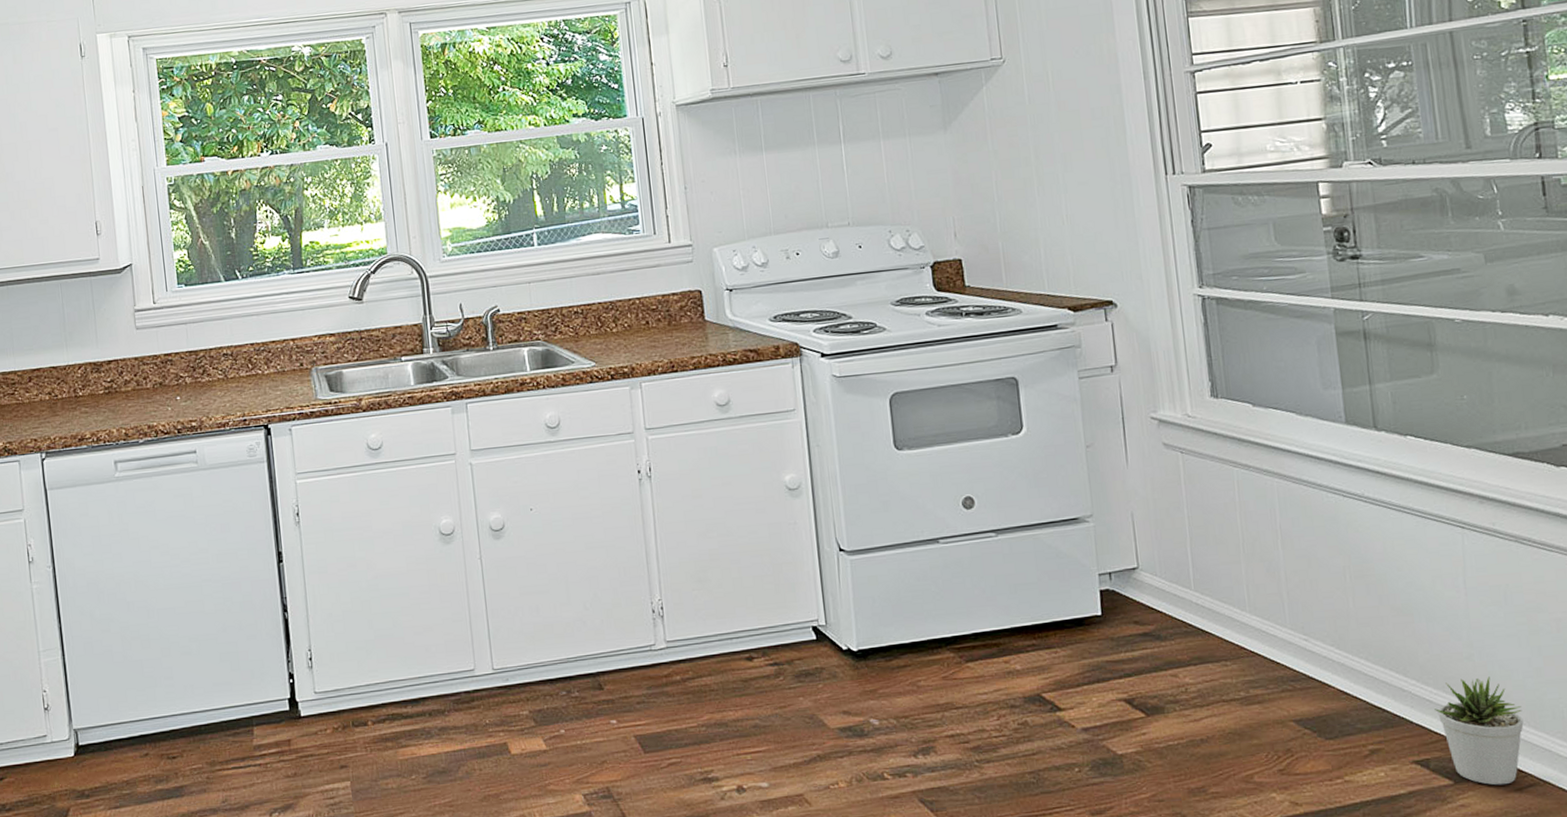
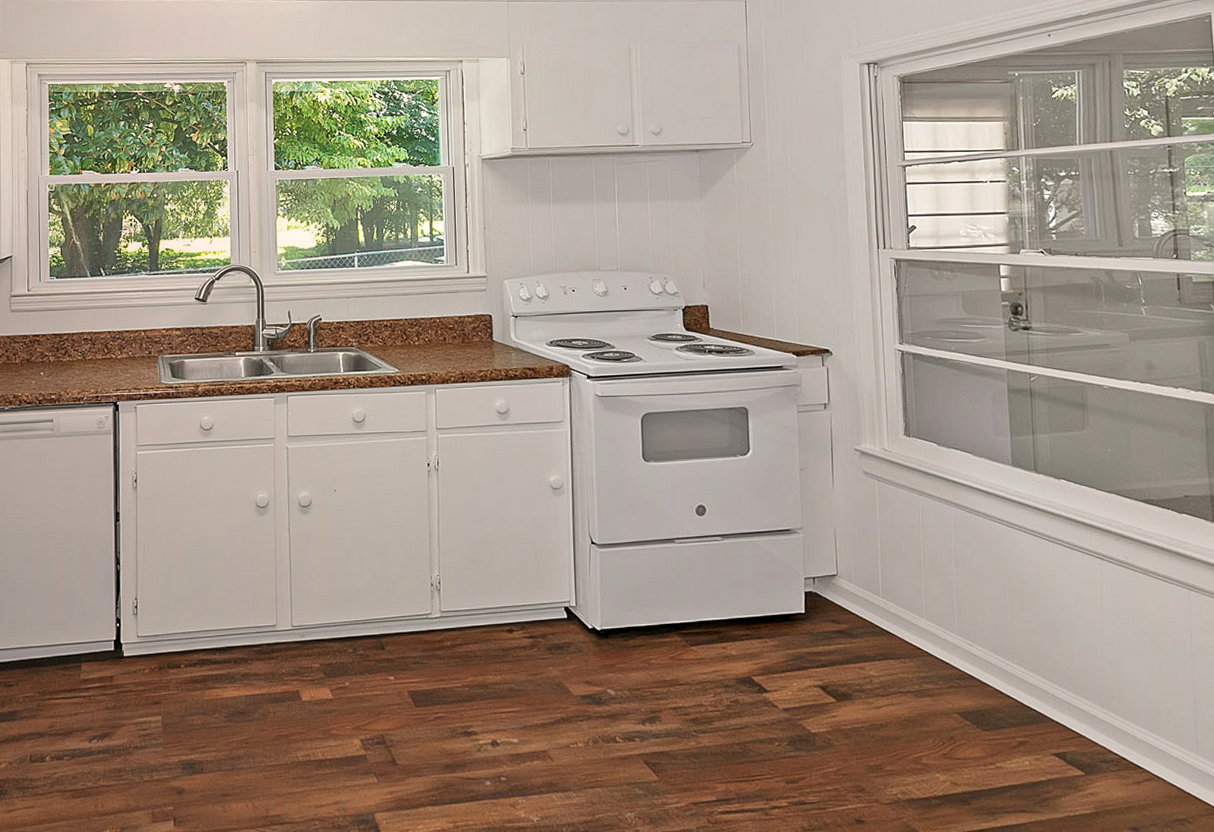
potted plant: present [1435,676,1524,786] -> none [1072,685,1144,778]

